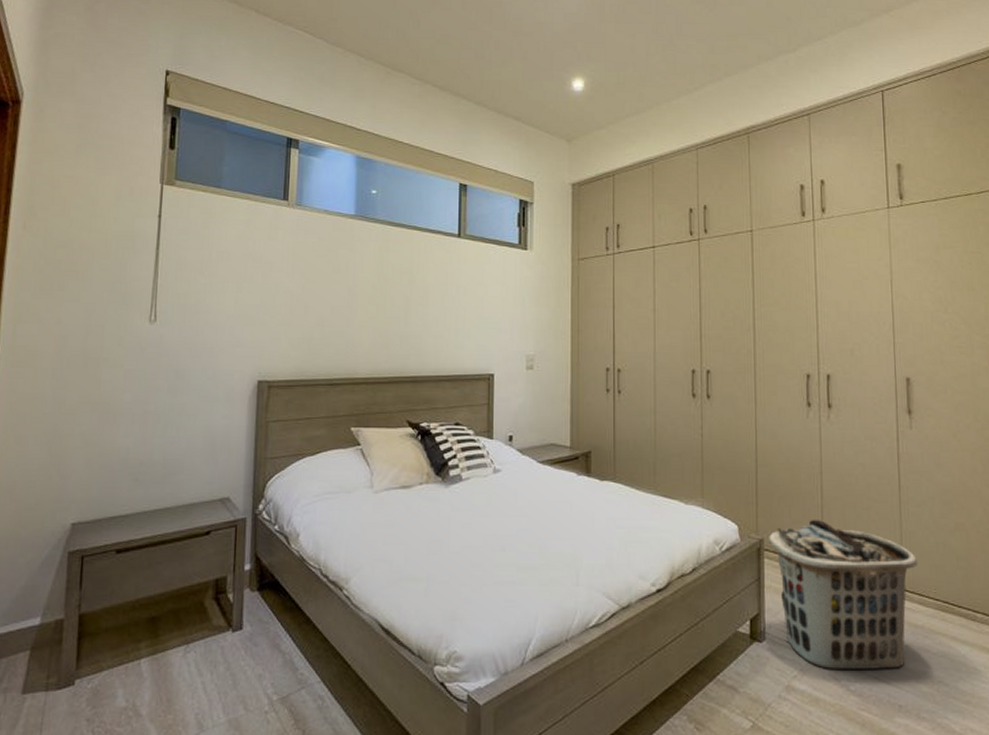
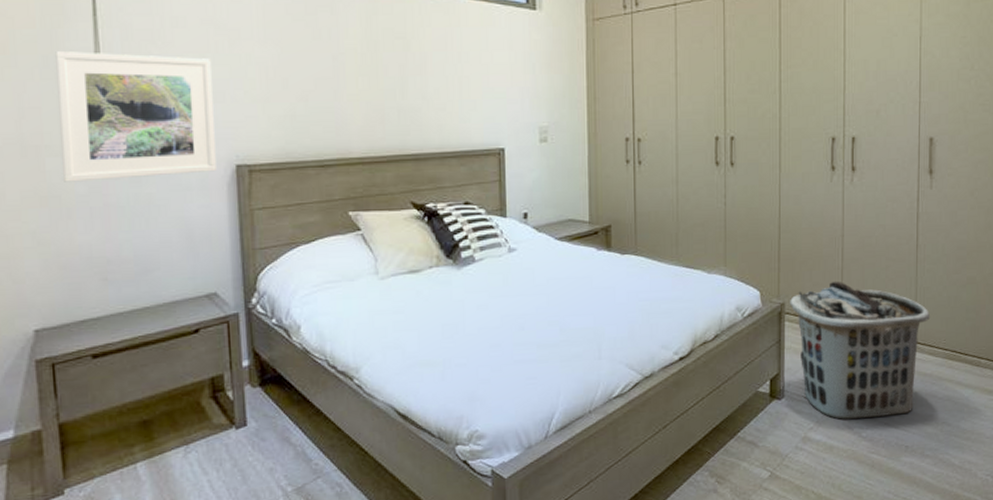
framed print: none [114,279,246,391] -> present [55,51,216,182]

